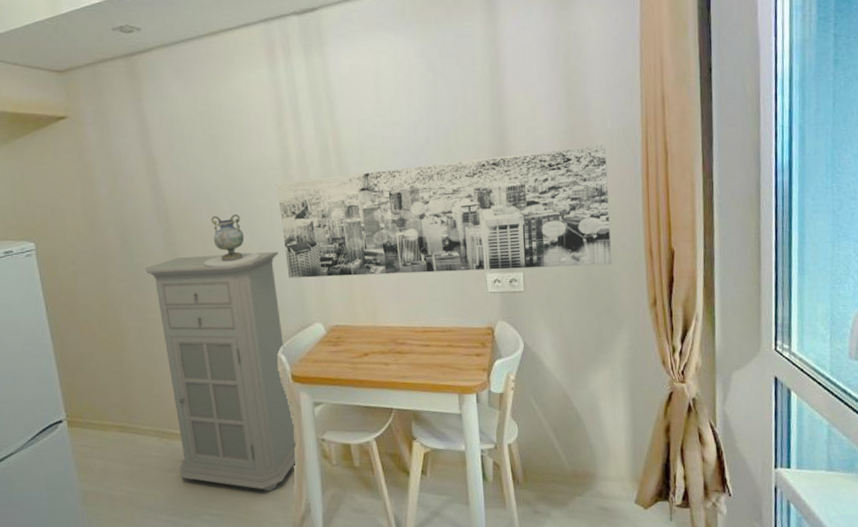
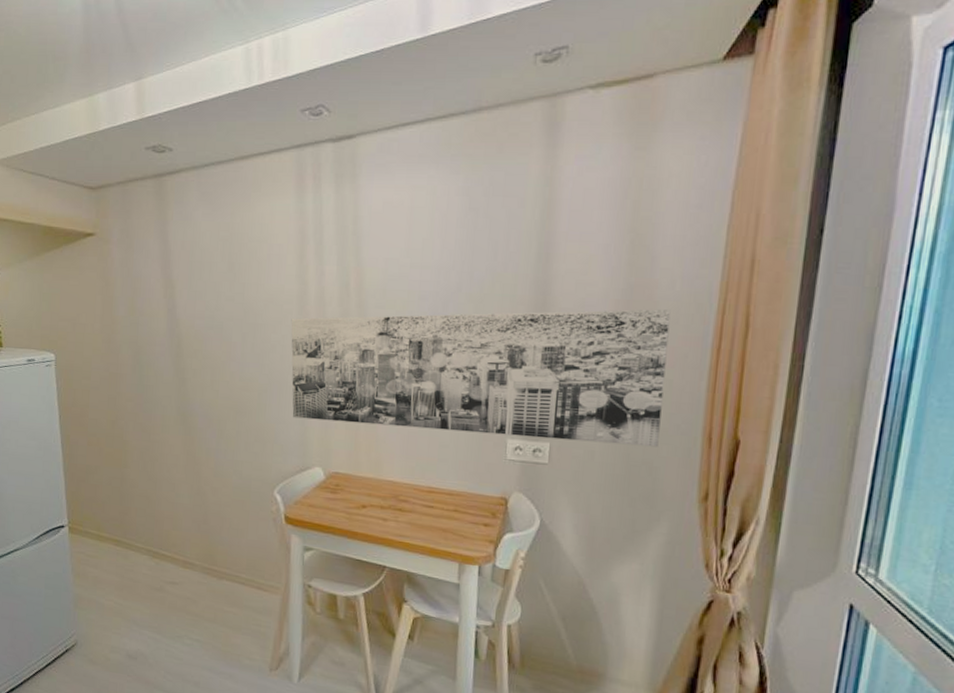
cabinet: present [145,251,297,491] -> none [153,384,285,627]
decorative vase: present [203,214,260,267] -> none [209,346,266,399]

